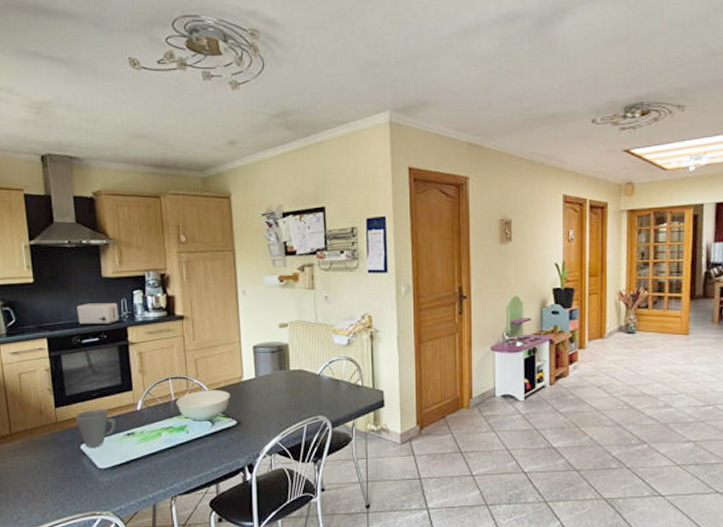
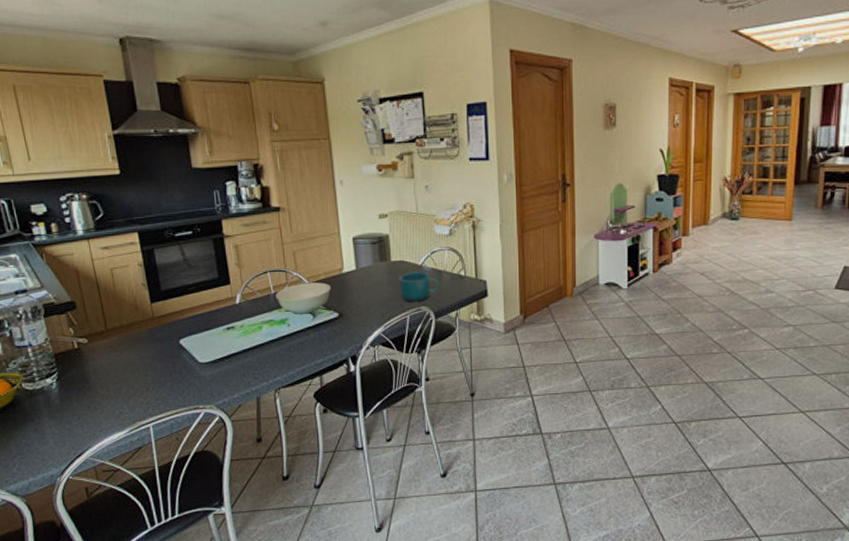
mug: present [75,409,116,447] -> none [172,303,215,342]
toaster: present [77,303,119,326] -> none [167,195,213,219]
cup: none [297,381,336,411] -> present [399,272,439,302]

